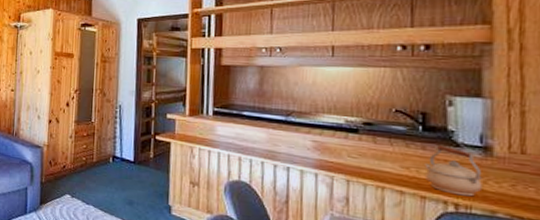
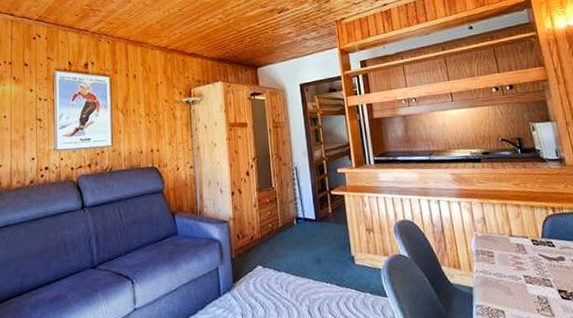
kettle: present [423,146,484,197] -> none [526,163,566,201]

